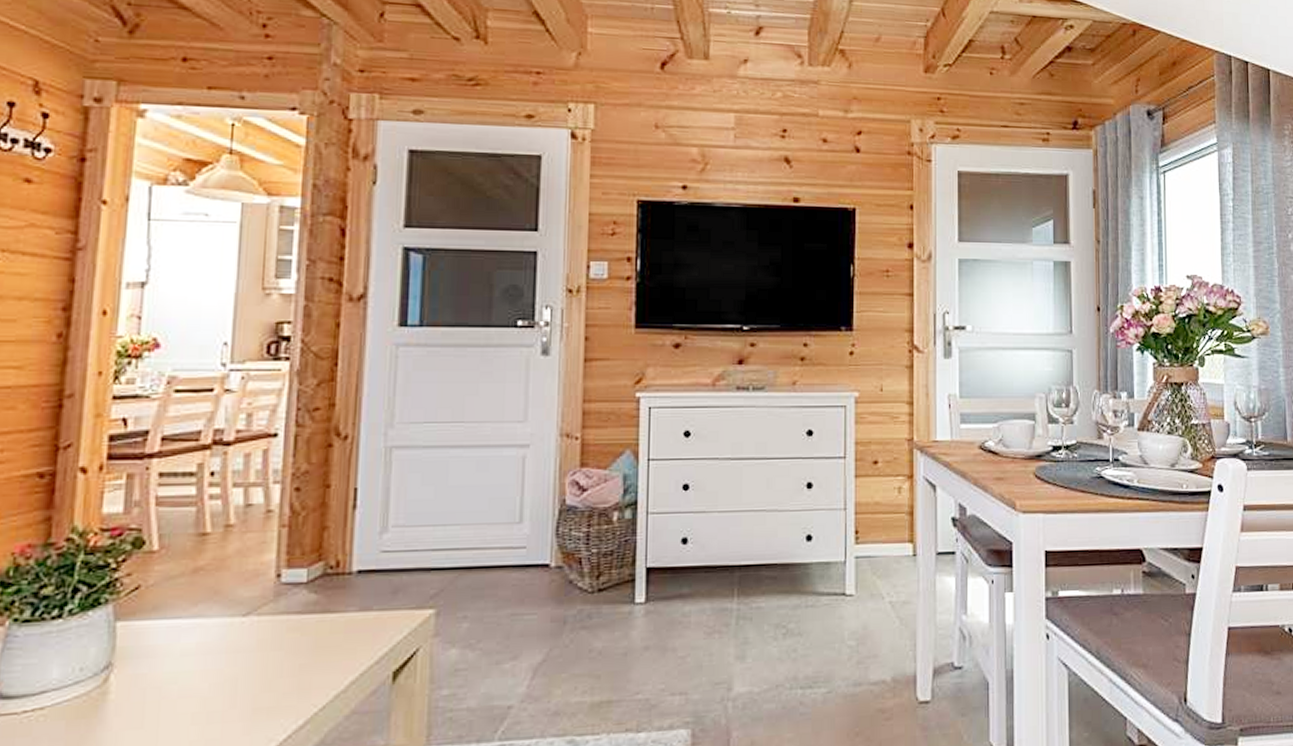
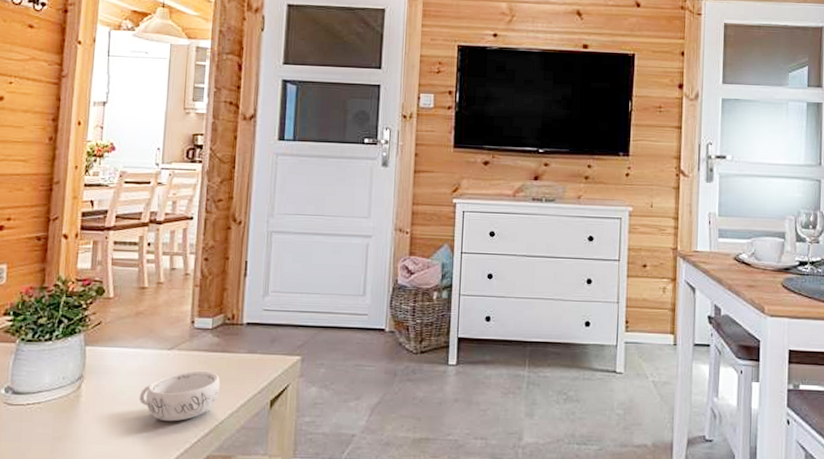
decorative bowl: none [198,640,320,716] -> present [139,370,220,422]

